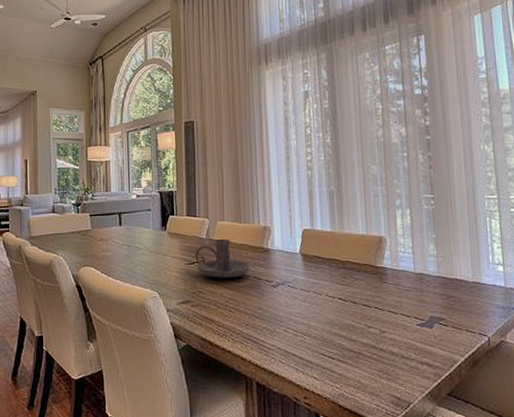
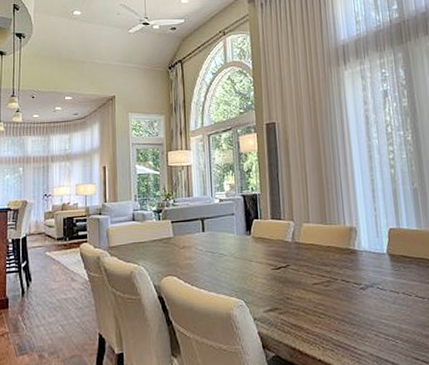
candle holder: present [195,238,250,278] -> none [281,241,338,283]

